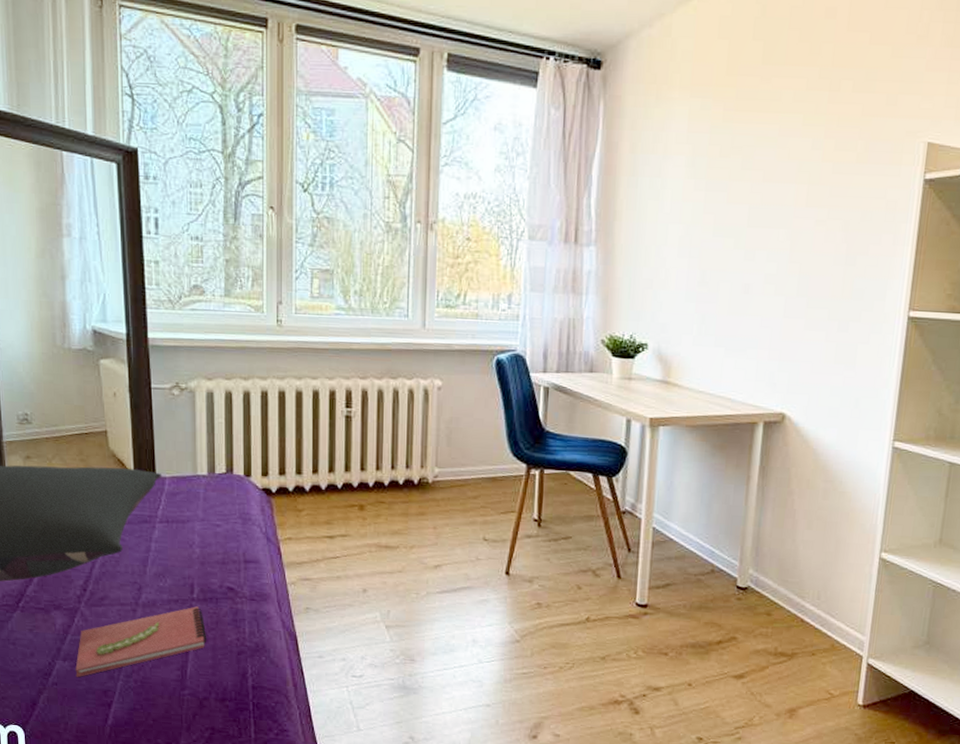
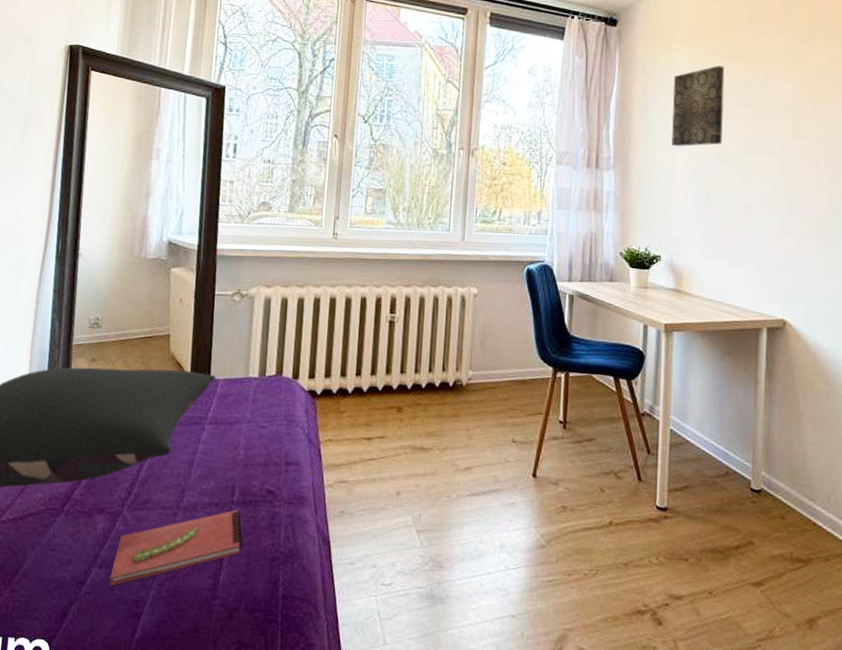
wall art: none [664,118,731,218] -> present [672,66,725,147]

